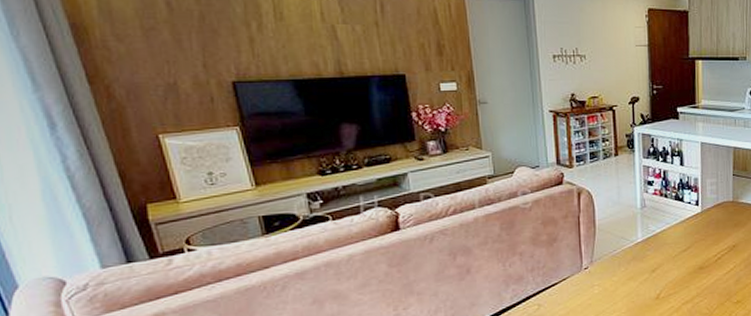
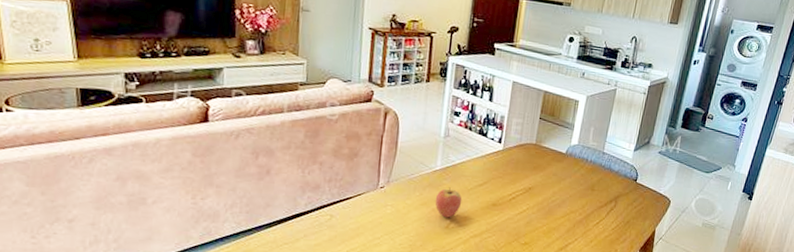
fruit: none [641,258,669,289] -> present [435,187,462,218]

